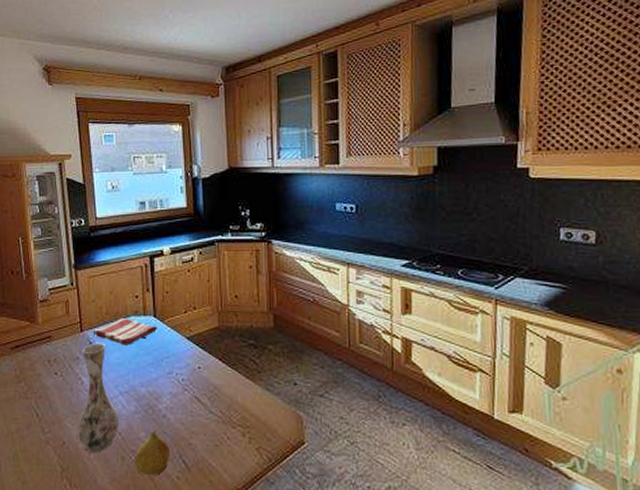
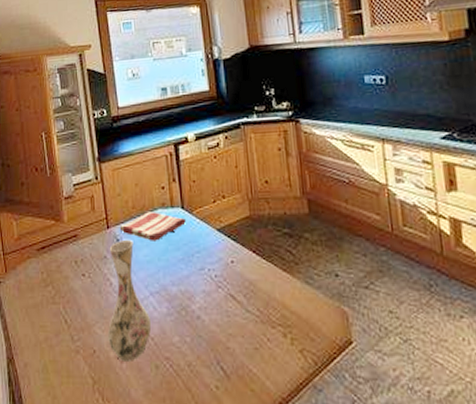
fruit: present [135,430,169,476] -> none [169,334,207,386]

